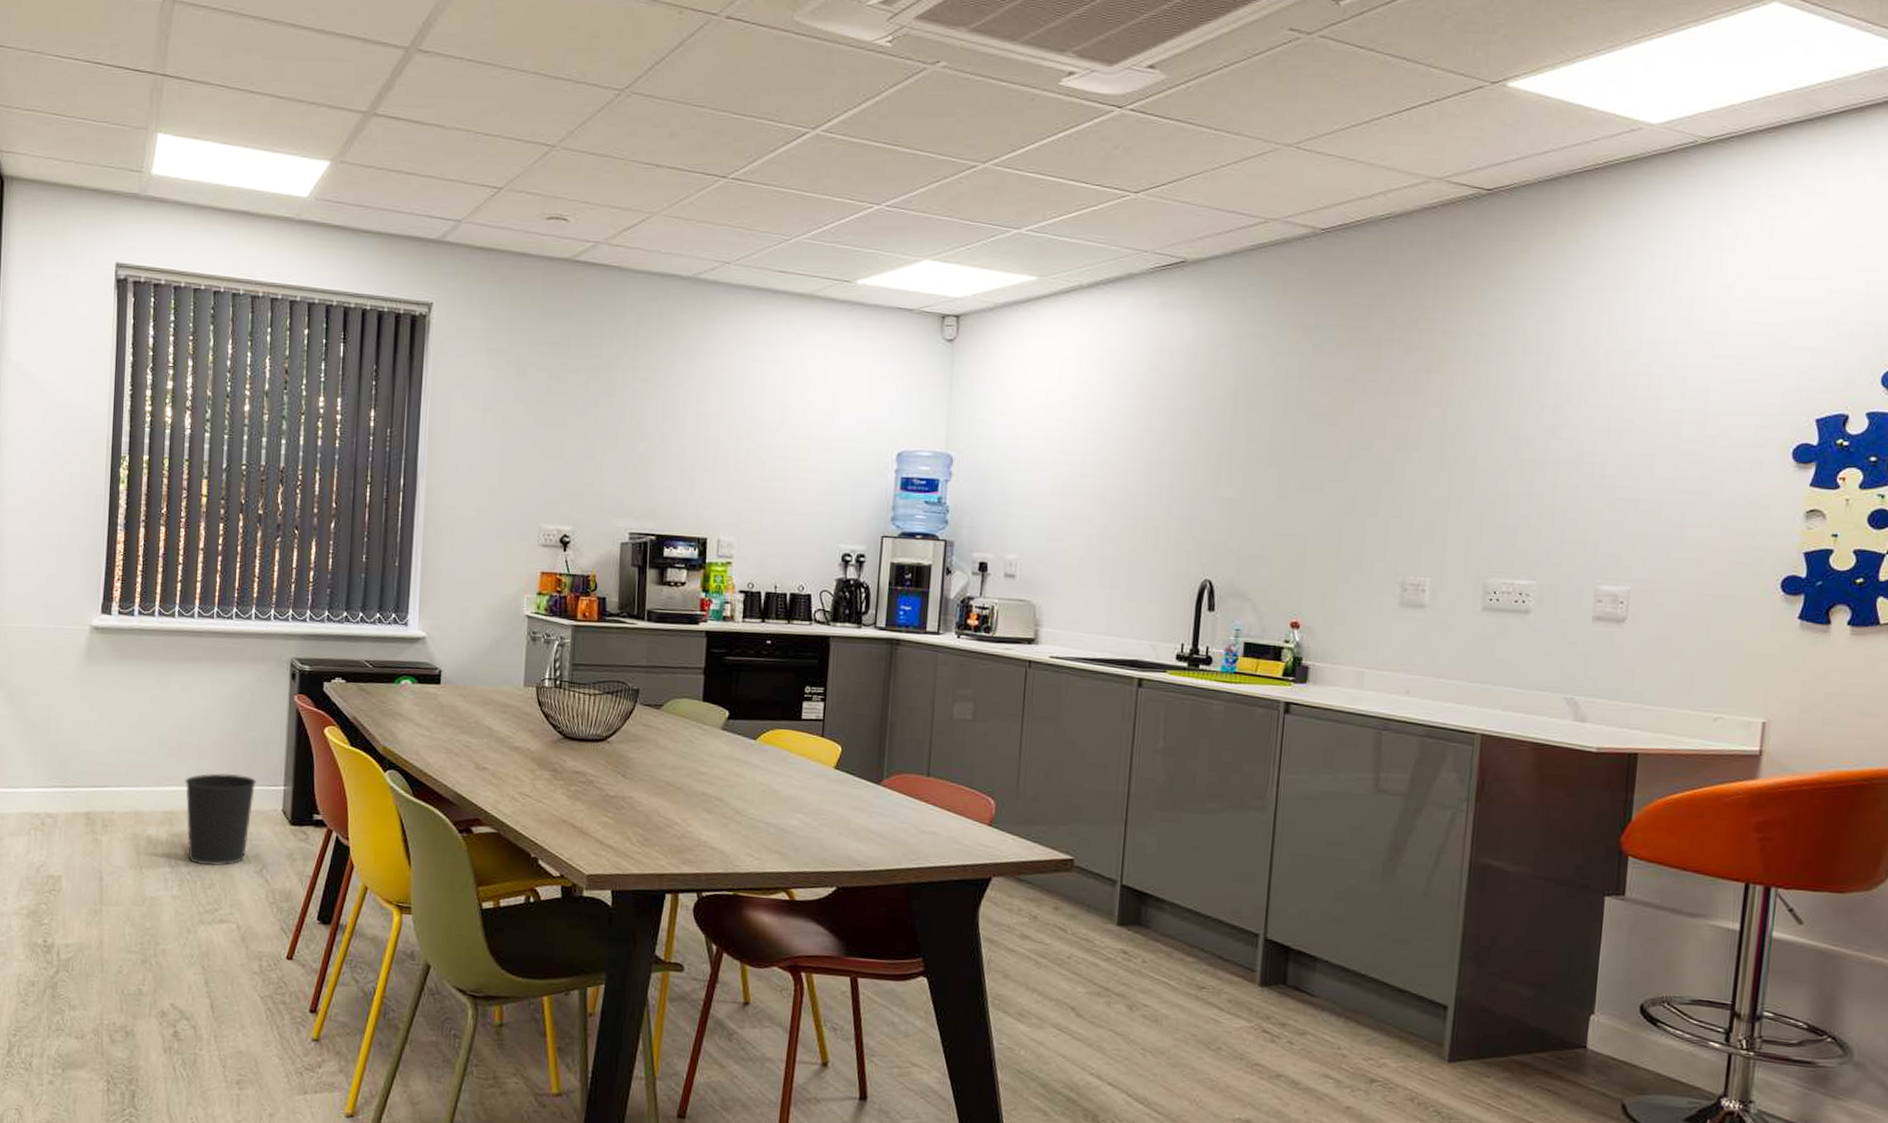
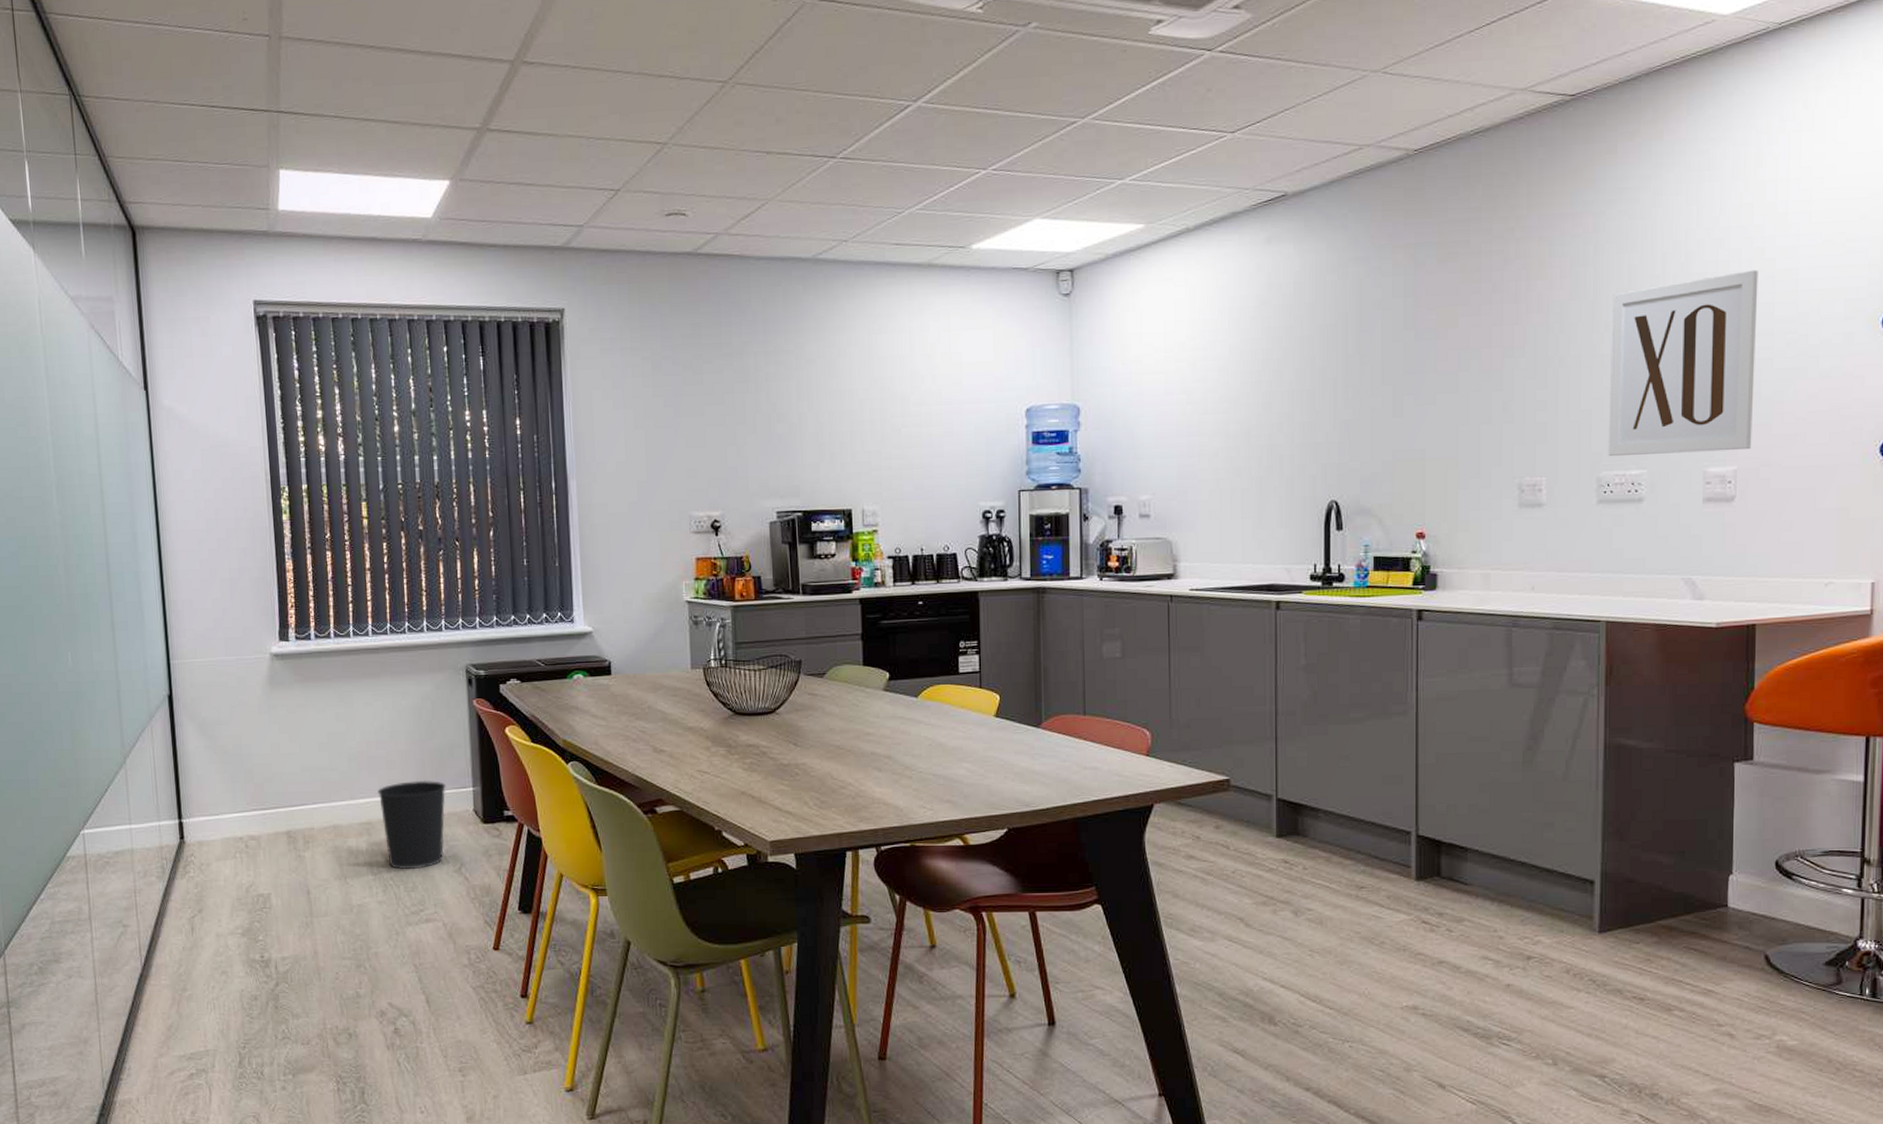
wall art: none [1497,386,1668,571] -> present [1608,269,1758,457]

